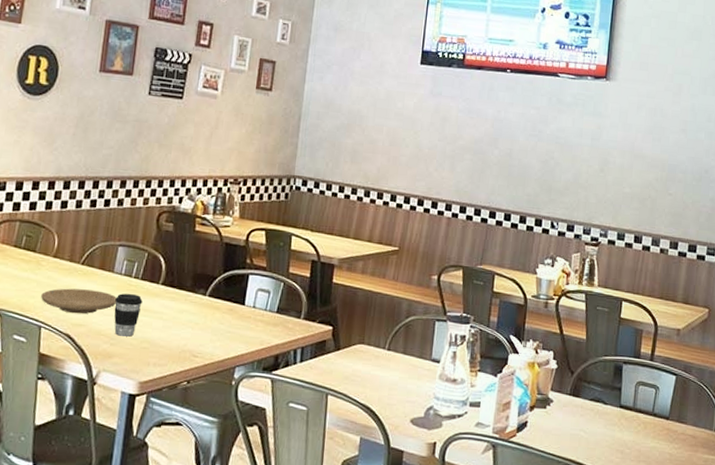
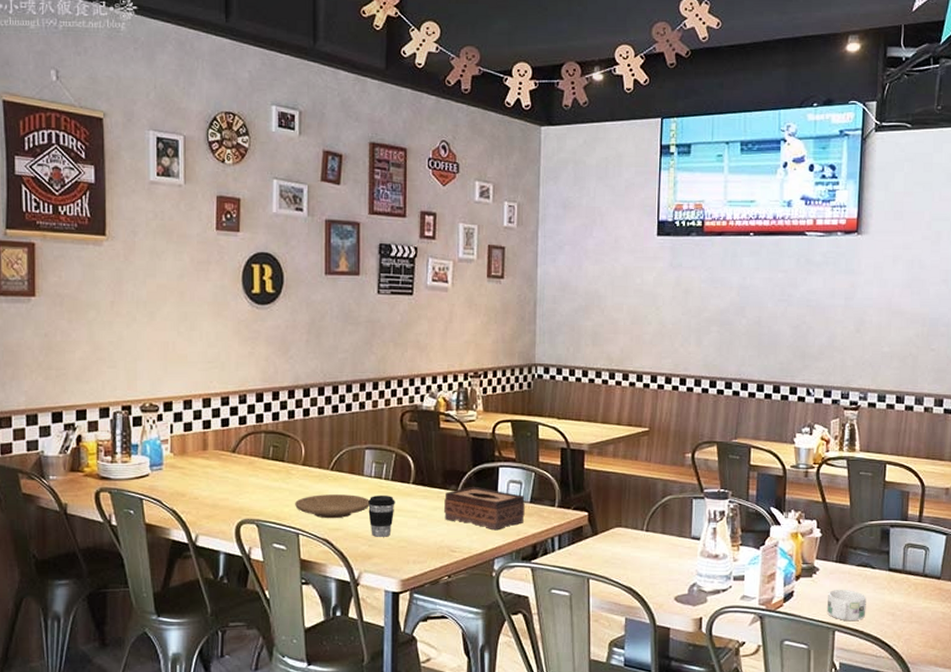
tissue box: none [190,291,272,338] -> present [444,486,525,531]
mug: none [558,423,597,456] -> present [826,590,866,620]

